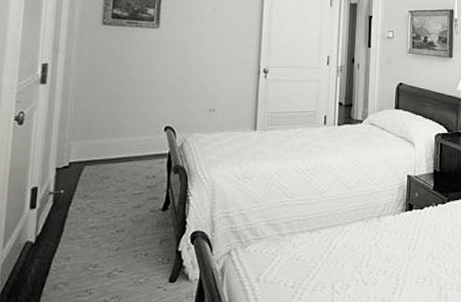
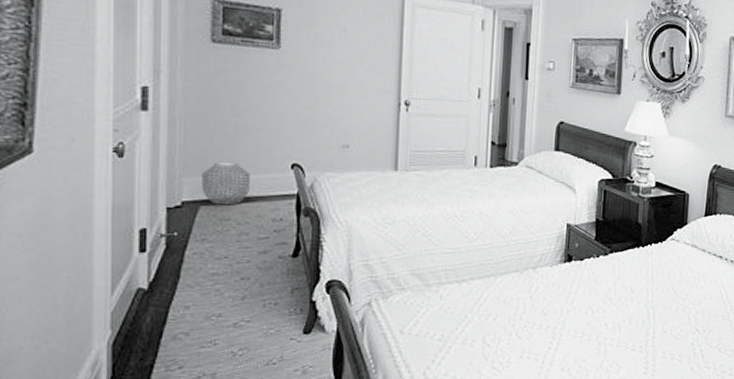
woven basket: none [87,126,129,165] -> present [202,162,250,205]

